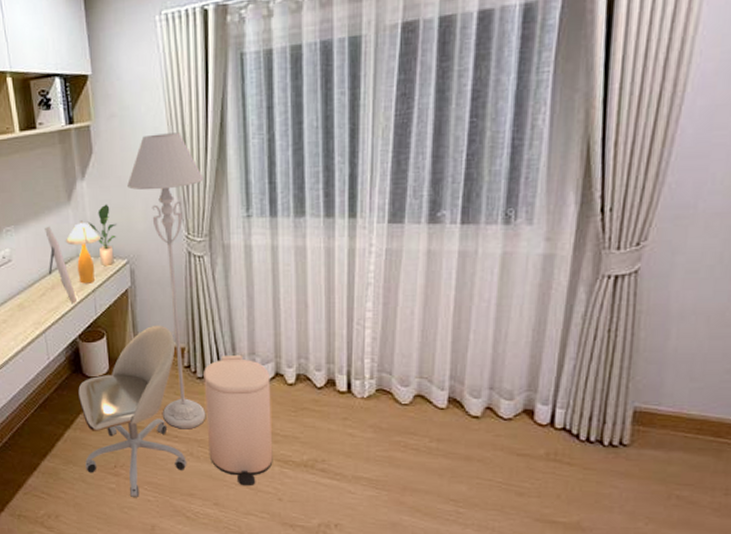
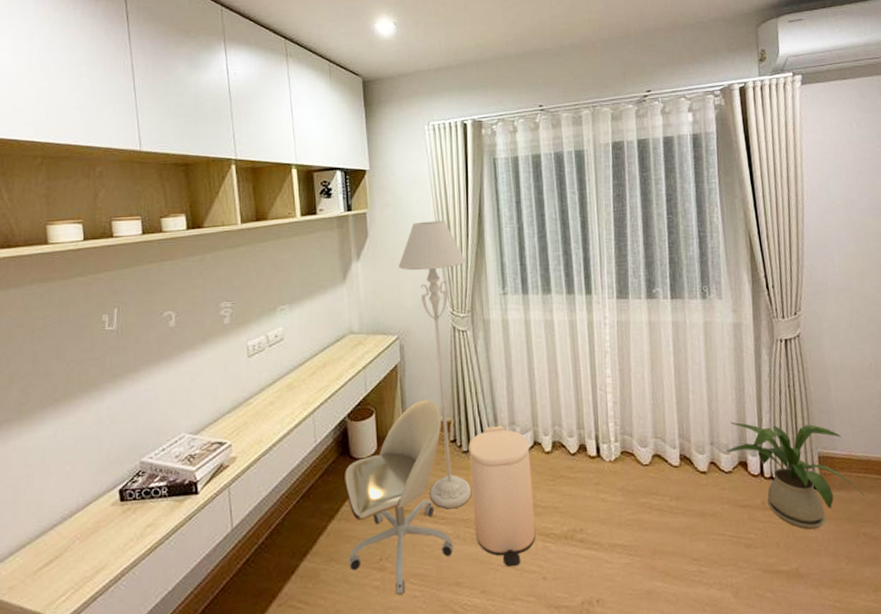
picture frame: present [45,227,78,304] -> none [319,305,349,382]
table lamp: present [65,220,101,285] -> none [338,298,373,362]
potted plant: present [87,204,117,267] -> none [360,283,388,343]
house plant: none [509,366,690,486] -> present [726,421,865,530]

